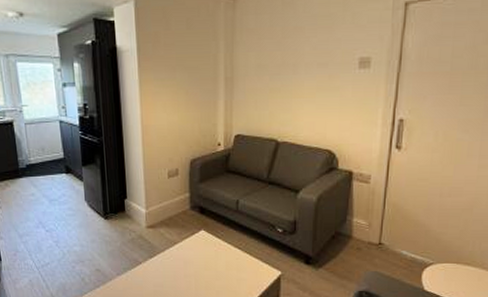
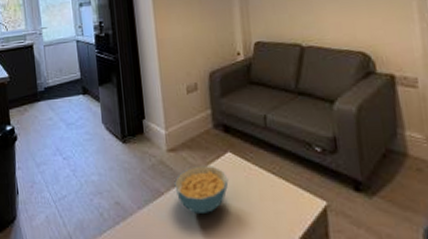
cereal bowl: none [151,241,200,279] -> present [174,166,229,213]

